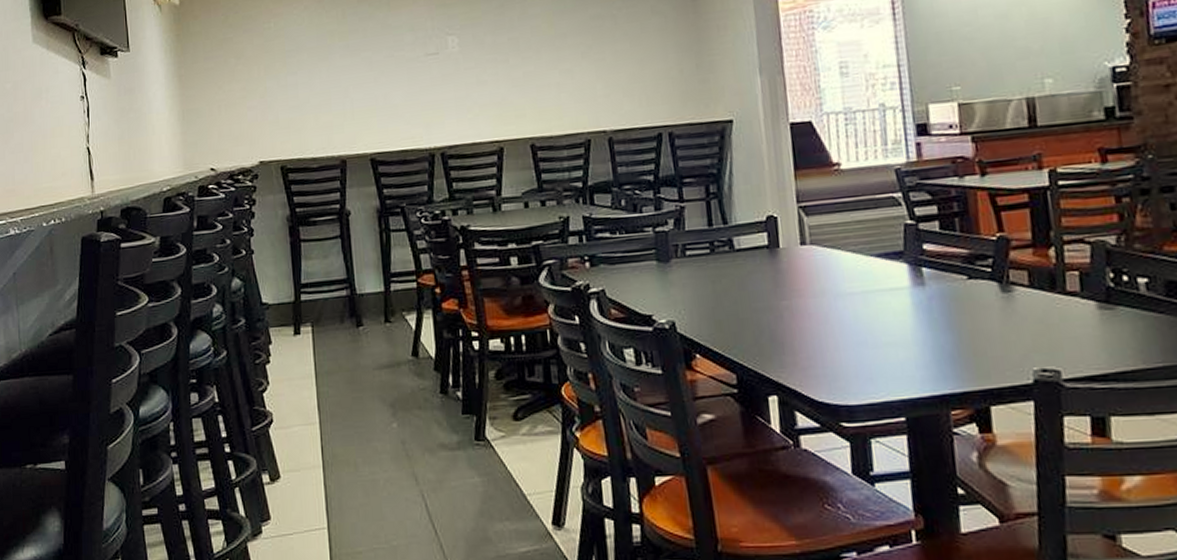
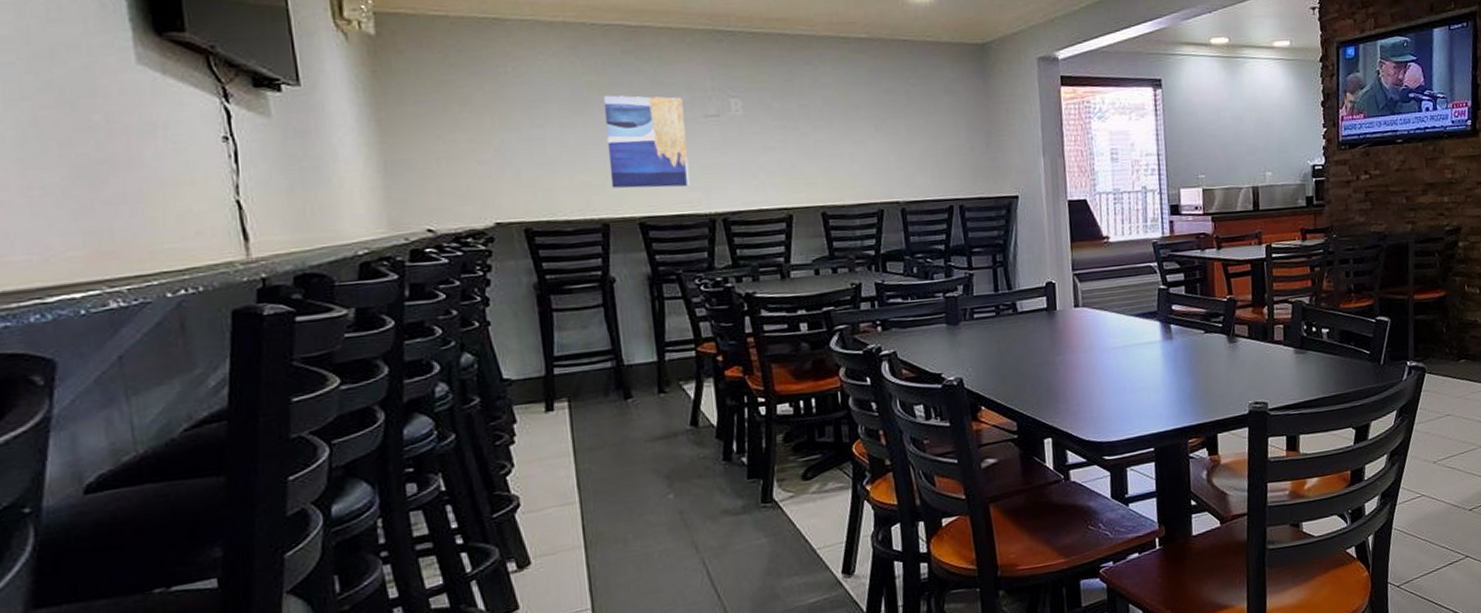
wall art: none [342,38,413,127] -> present [603,95,690,188]

